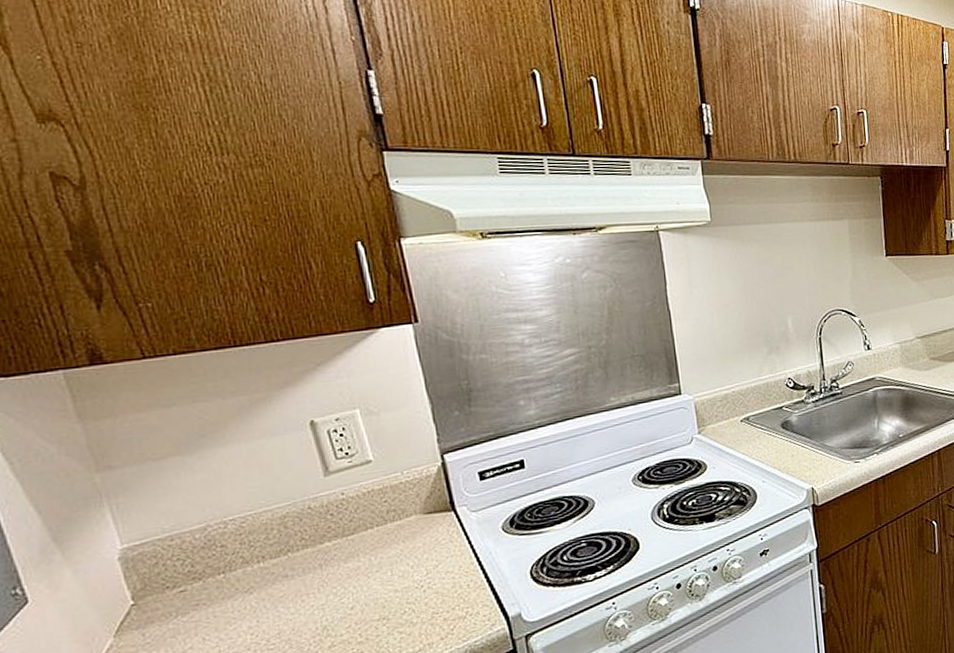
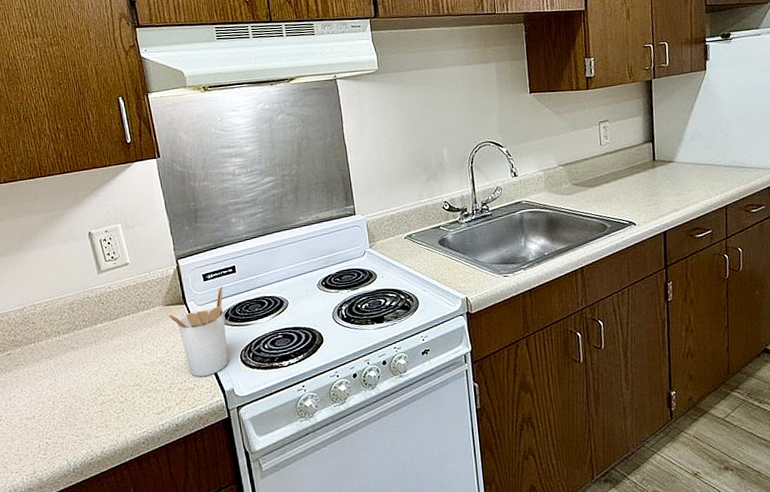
utensil holder: none [427,486,515,602] -> present [166,286,229,377]

